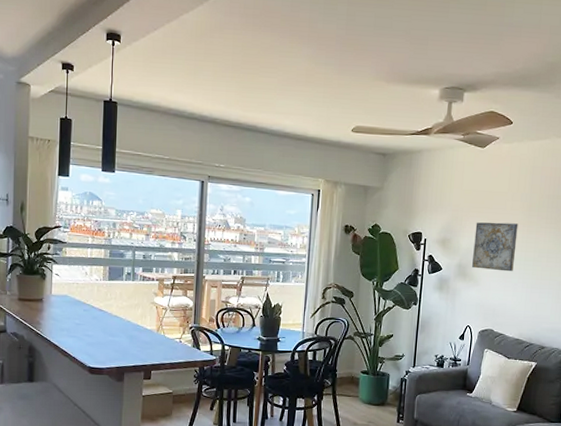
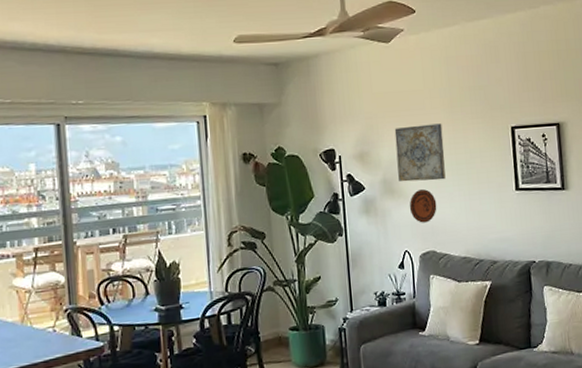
decorative plate: none [477,277,502,305] -> present [409,189,437,223]

